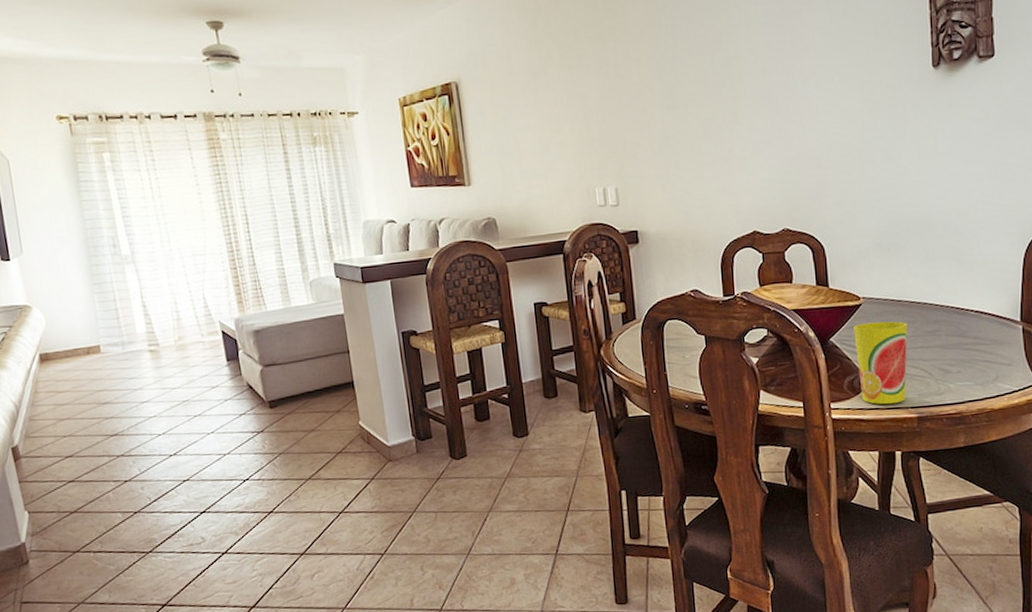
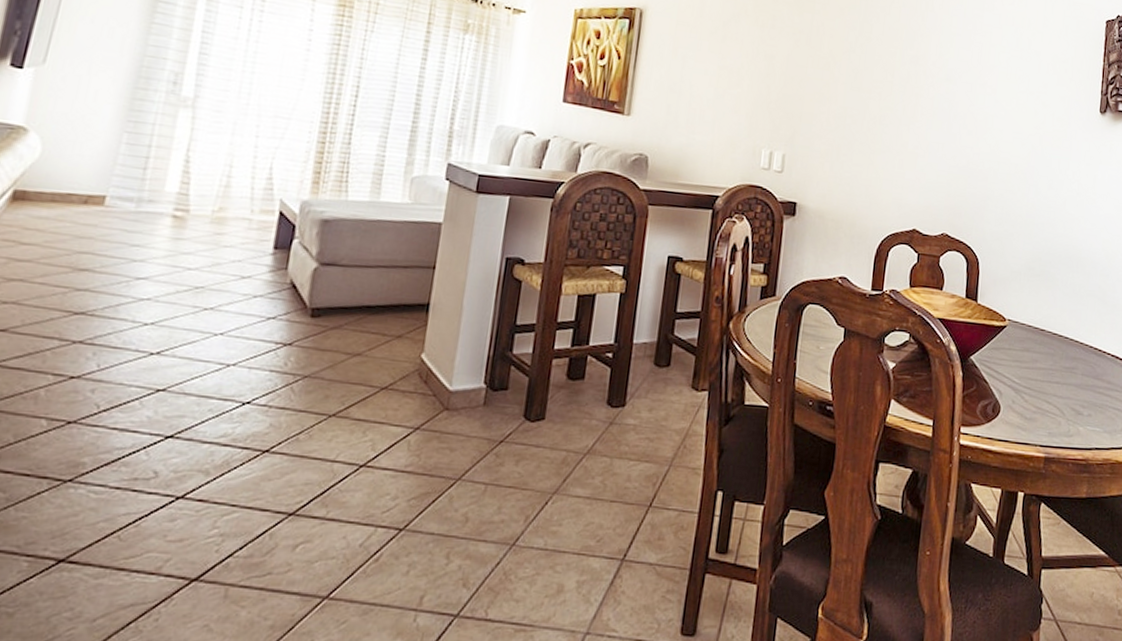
cup: present [854,321,908,405] -> none [993,346,1047,439]

